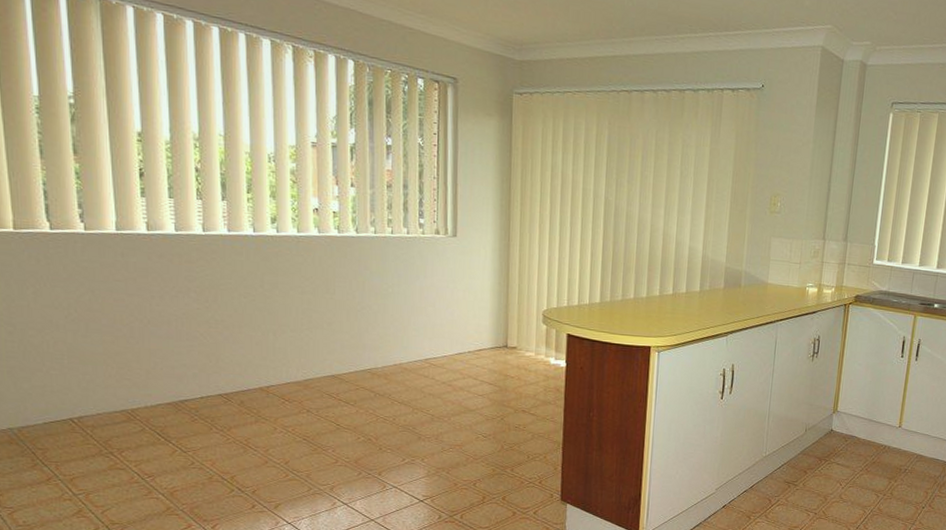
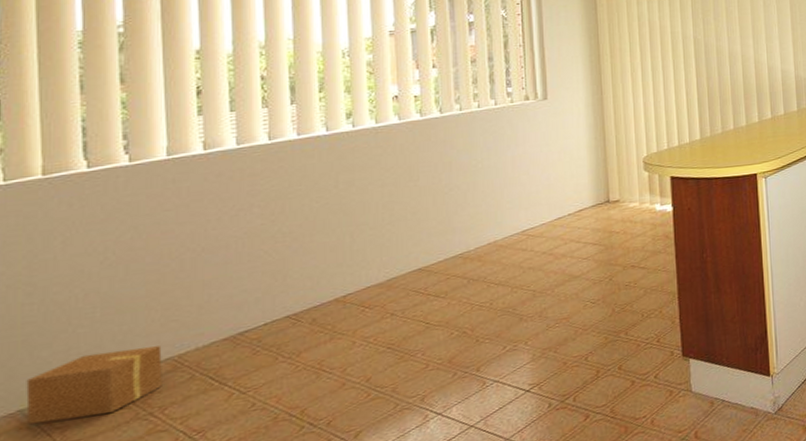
cardboard box: none [13,393,119,446] -> present [26,346,162,425]

